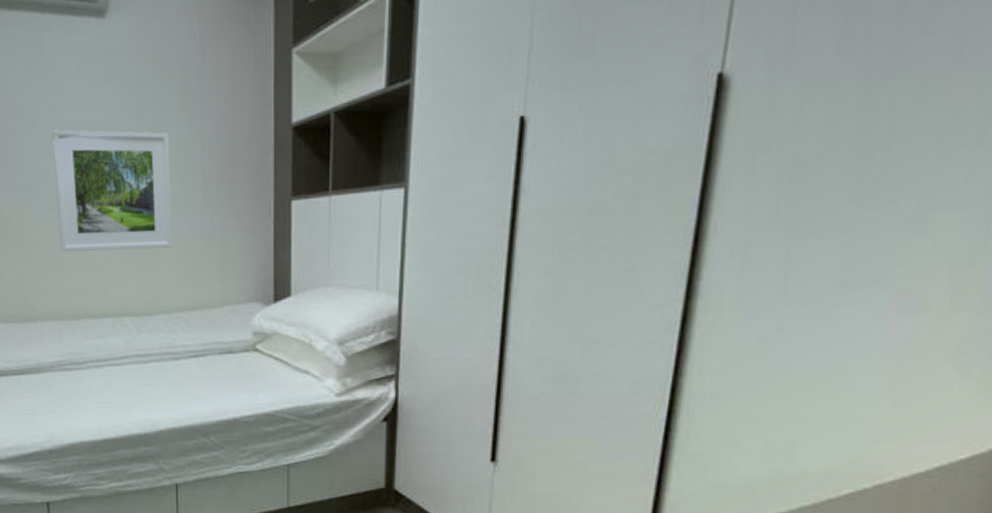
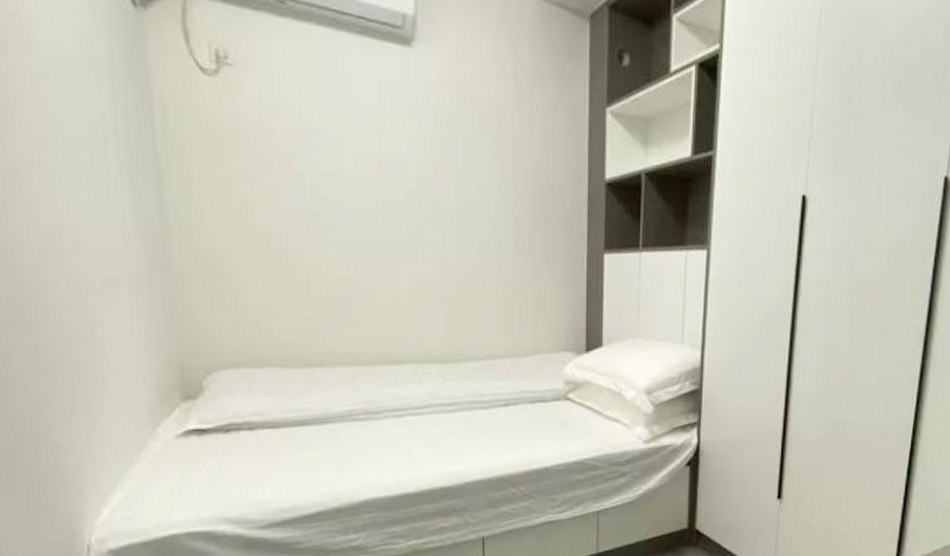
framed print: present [52,129,173,251] -> none [346,158,483,293]

